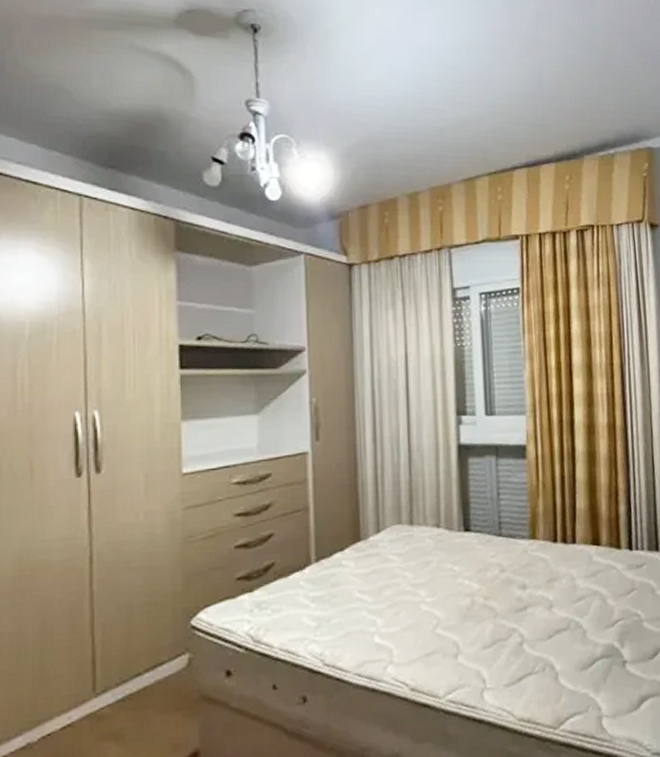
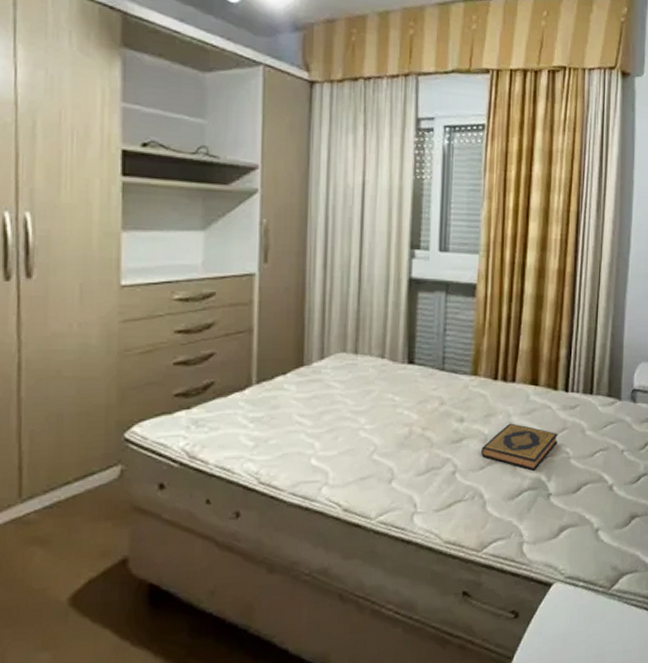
hardback book: none [548,586,627,637] -> present [481,423,558,471]

